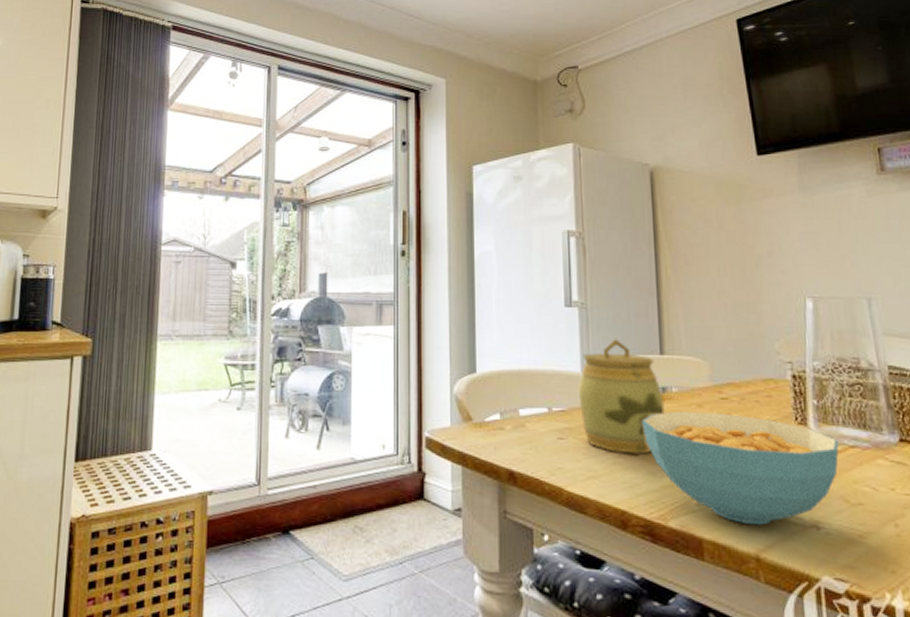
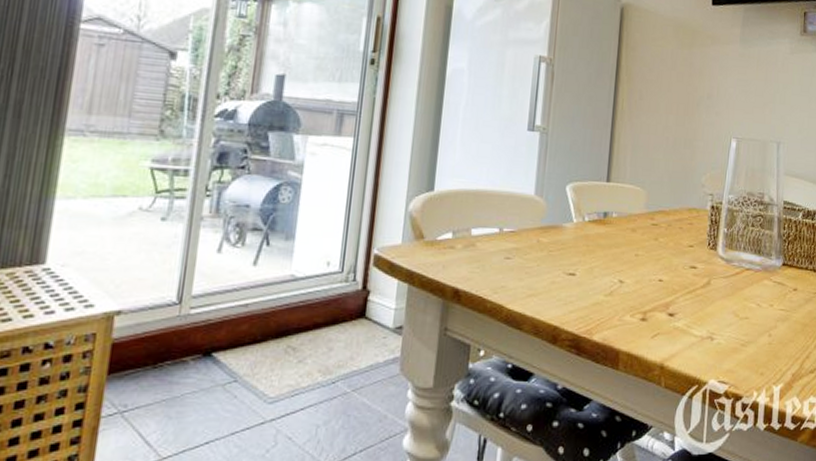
jar: present [578,339,665,454] -> none [529,165,605,274]
cereal bowl: present [642,411,839,526] -> none [582,235,738,338]

